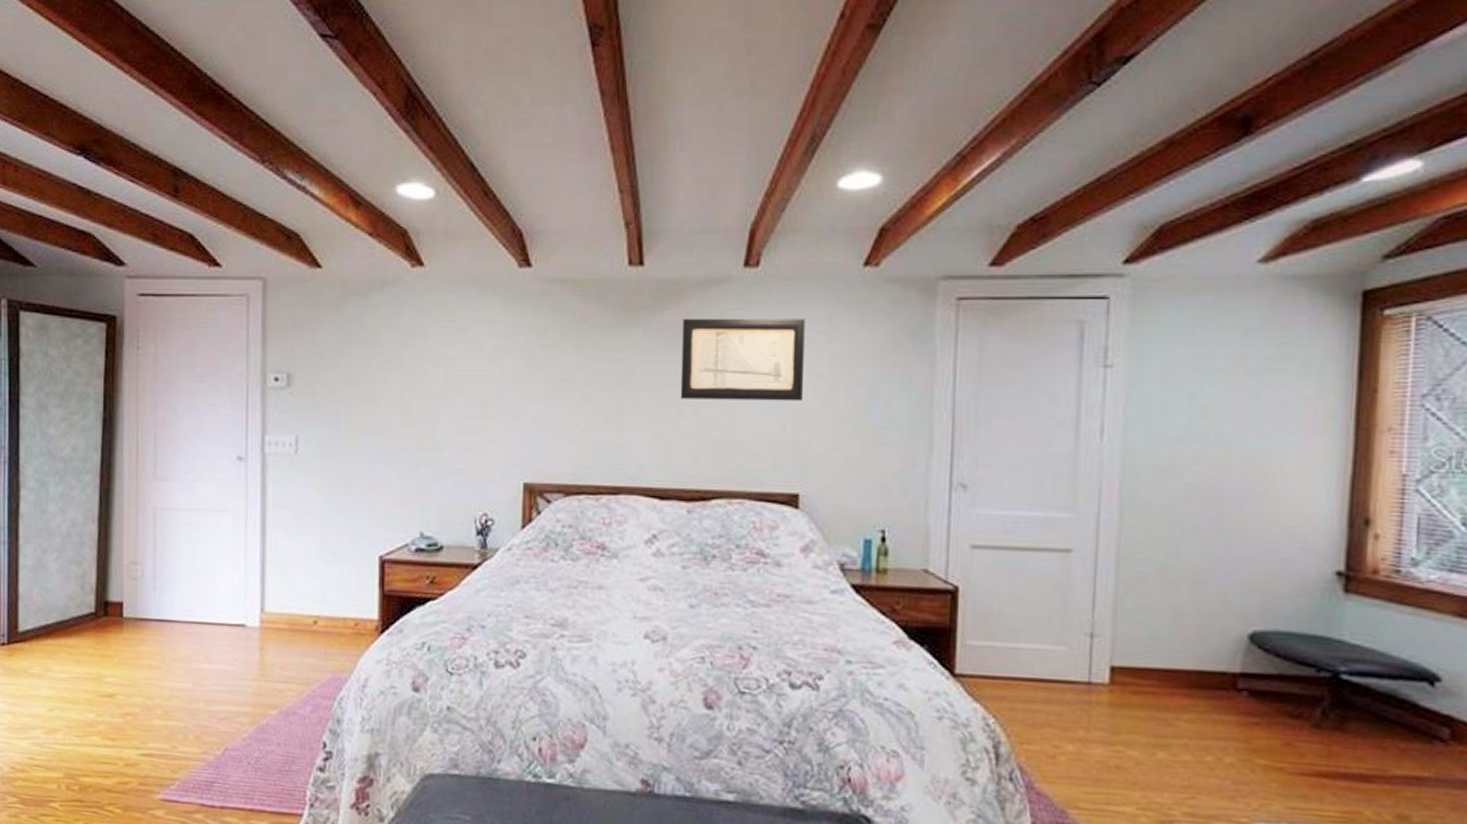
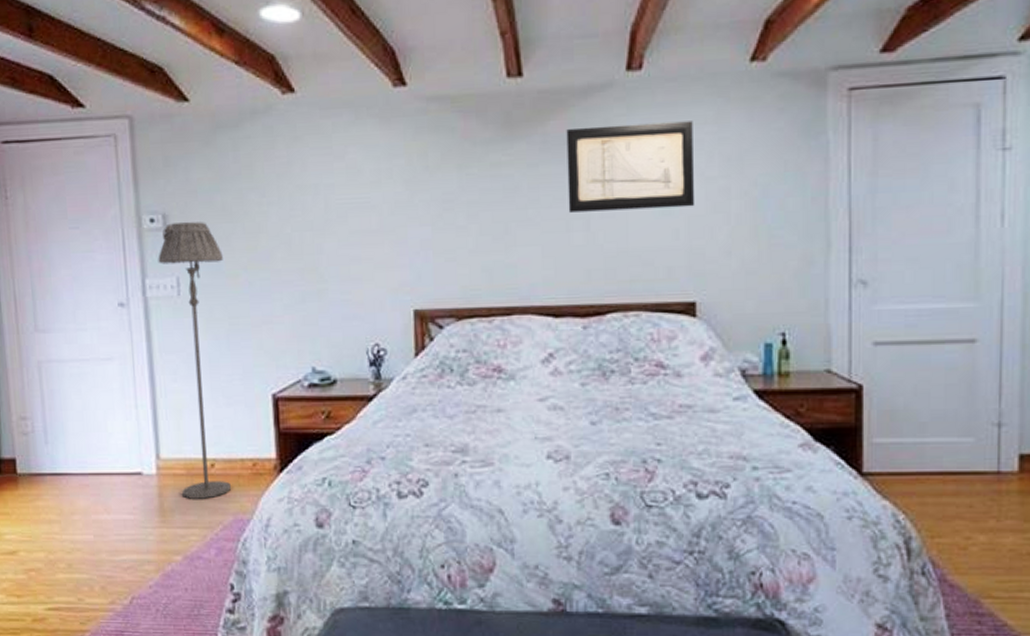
floor lamp: none [279,382,342,655] -> present [158,221,231,499]

